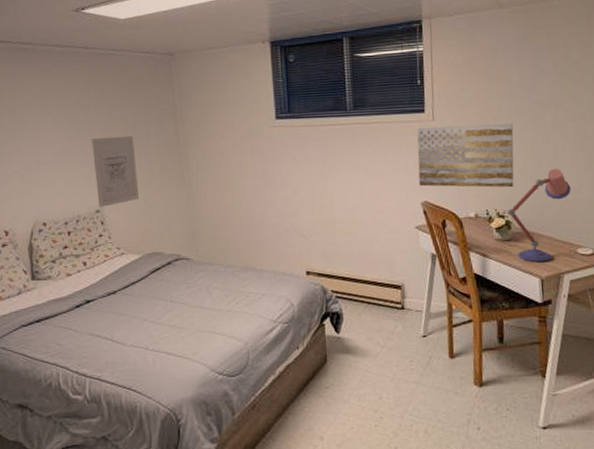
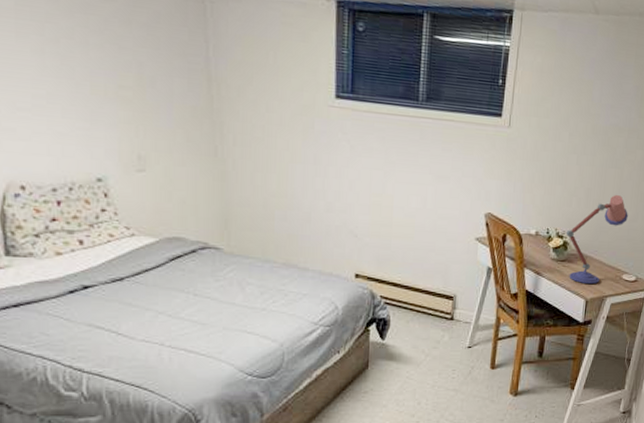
wall art: present [92,135,139,207] -> none [92,85,156,176]
wall art: present [417,123,514,188] -> none [486,133,587,209]

